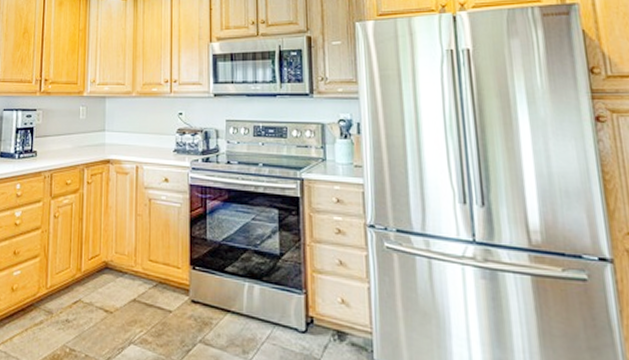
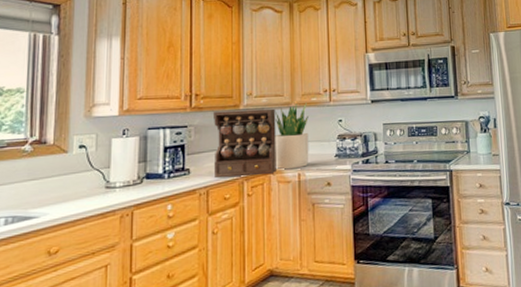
spice rack: none [57,97,117,164] -> present [213,108,276,178]
planter: none [114,93,148,161] -> present [274,103,309,170]

